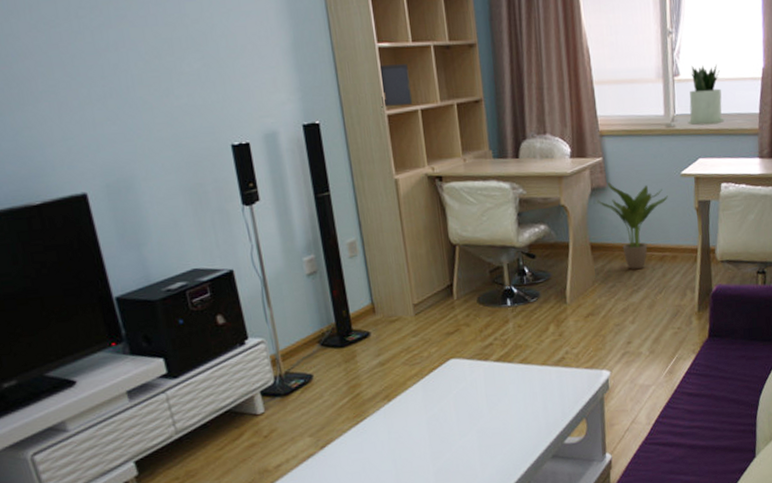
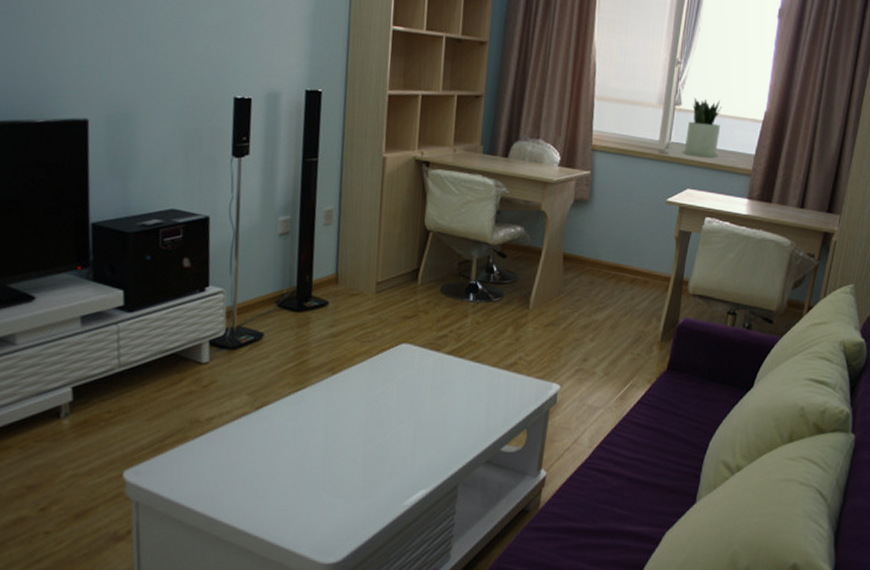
books: present [379,64,412,106] -> none [386,47,418,89]
potted plant: present [596,182,668,270] -> none [576,197,649,288]

